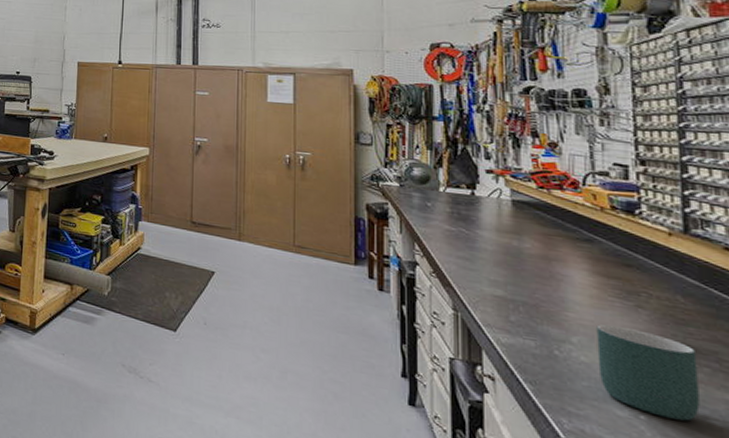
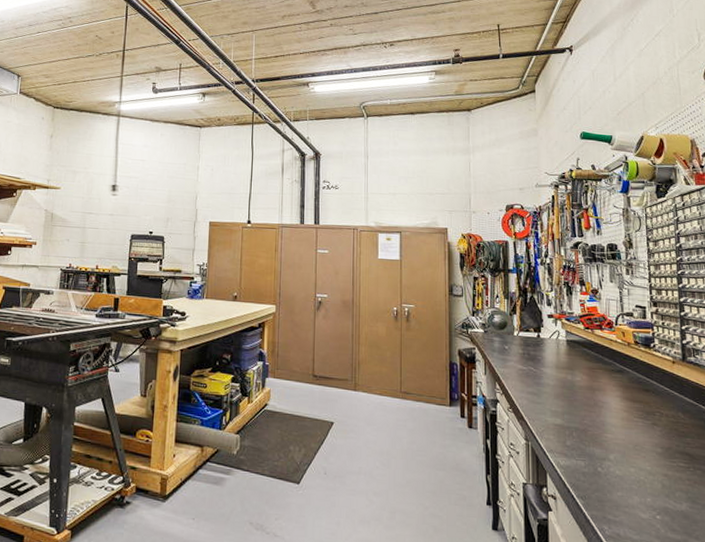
mug: present [596,325,700,421] -> none [626,441,695,516]

